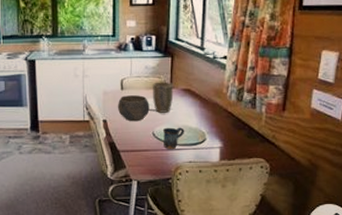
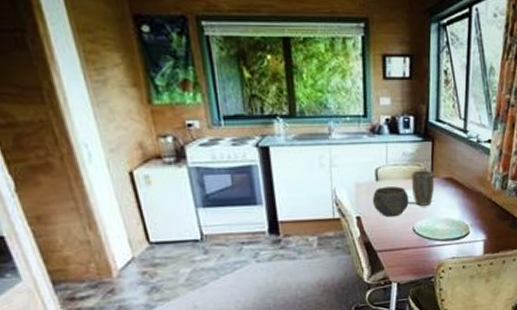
mug: present [162,127,185,150] -> none [423,220,448,246]

